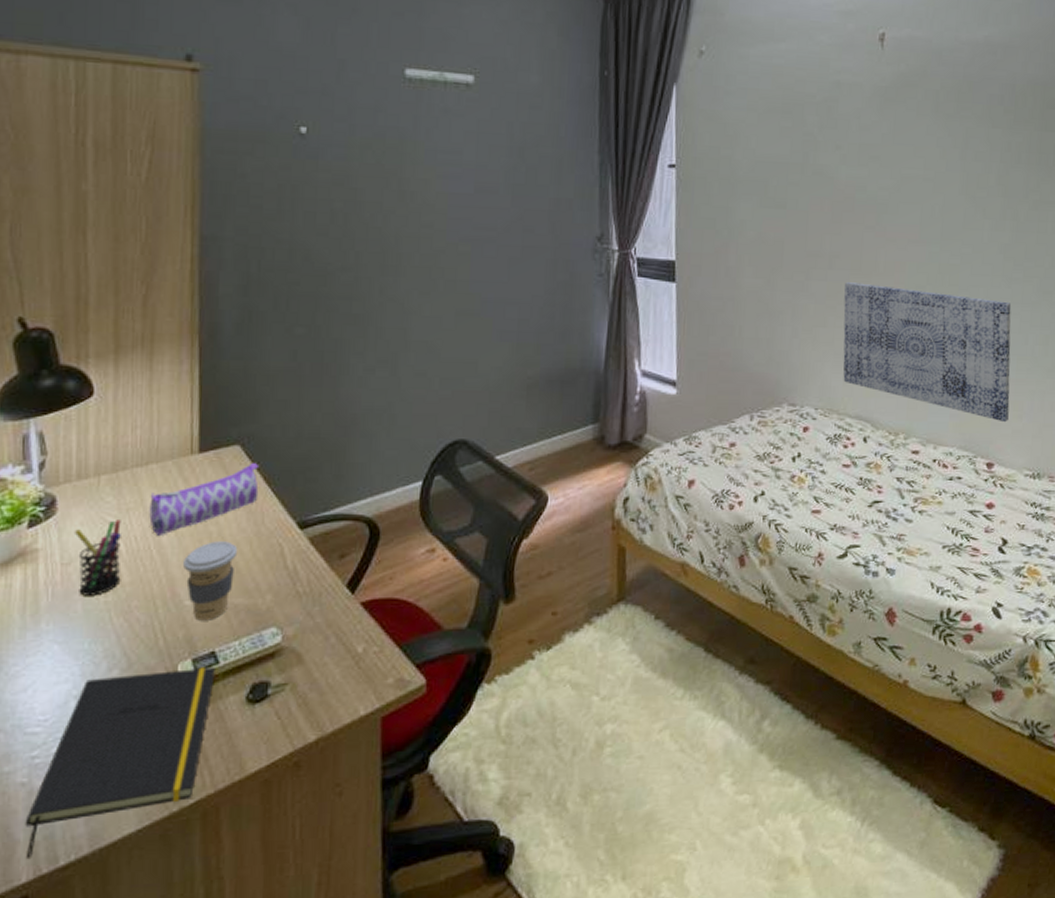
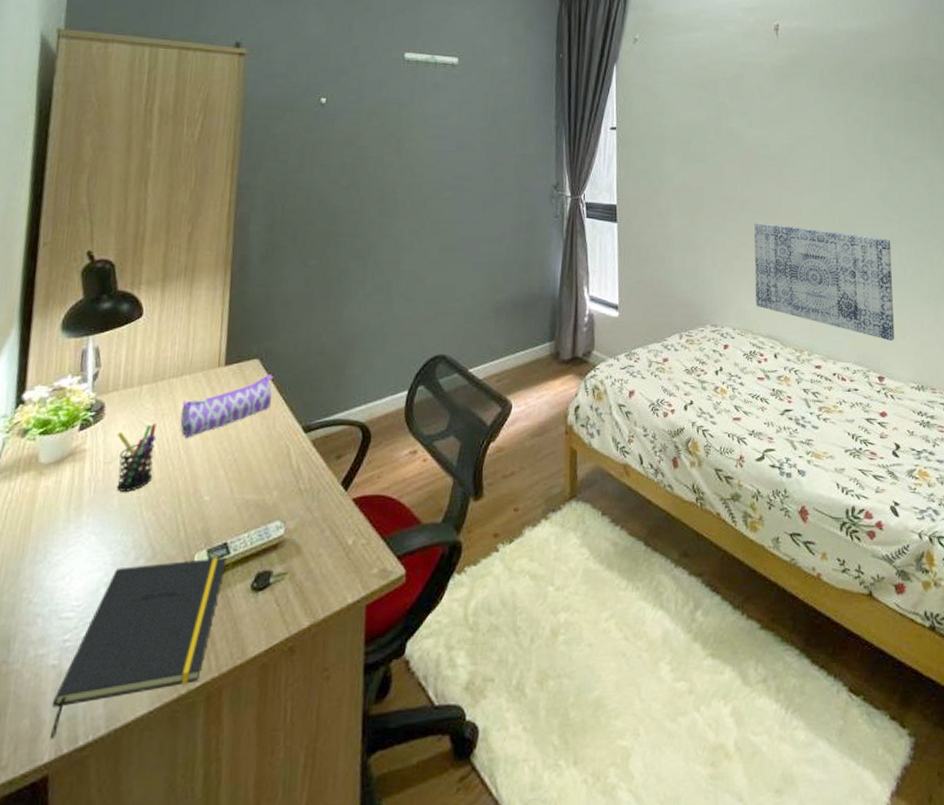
coffee cup: present [183,541,238,621] -> none [205,443,252,515]

